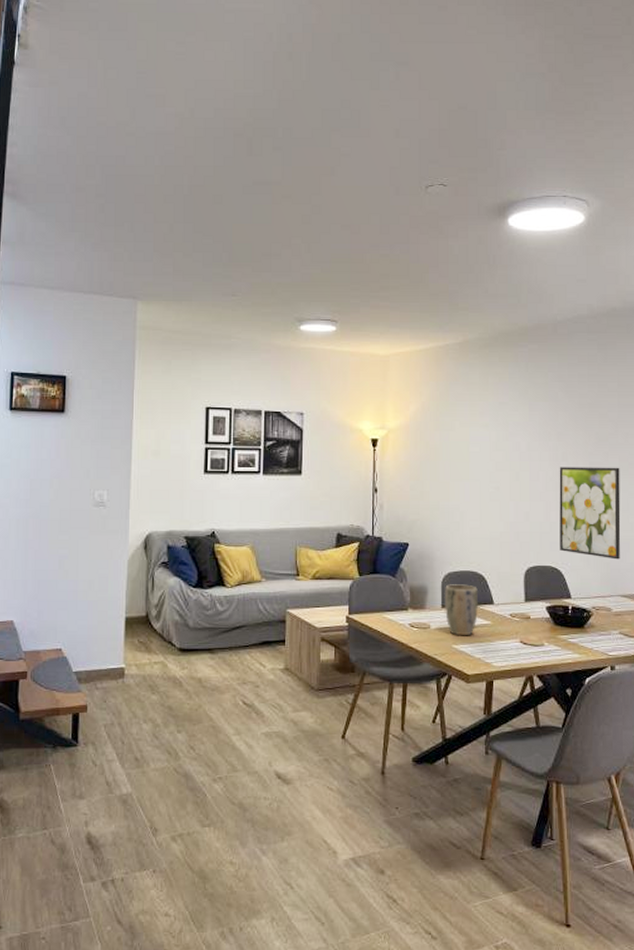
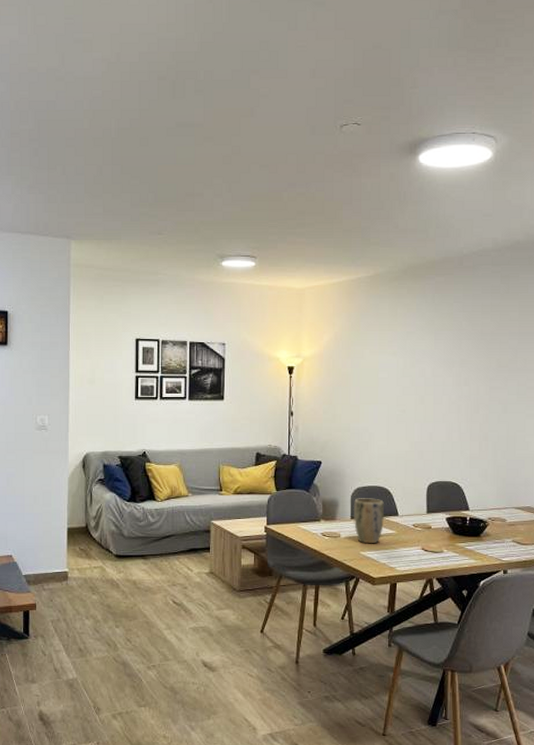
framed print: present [559,467,621,560] -> none [460,391,518,475]

